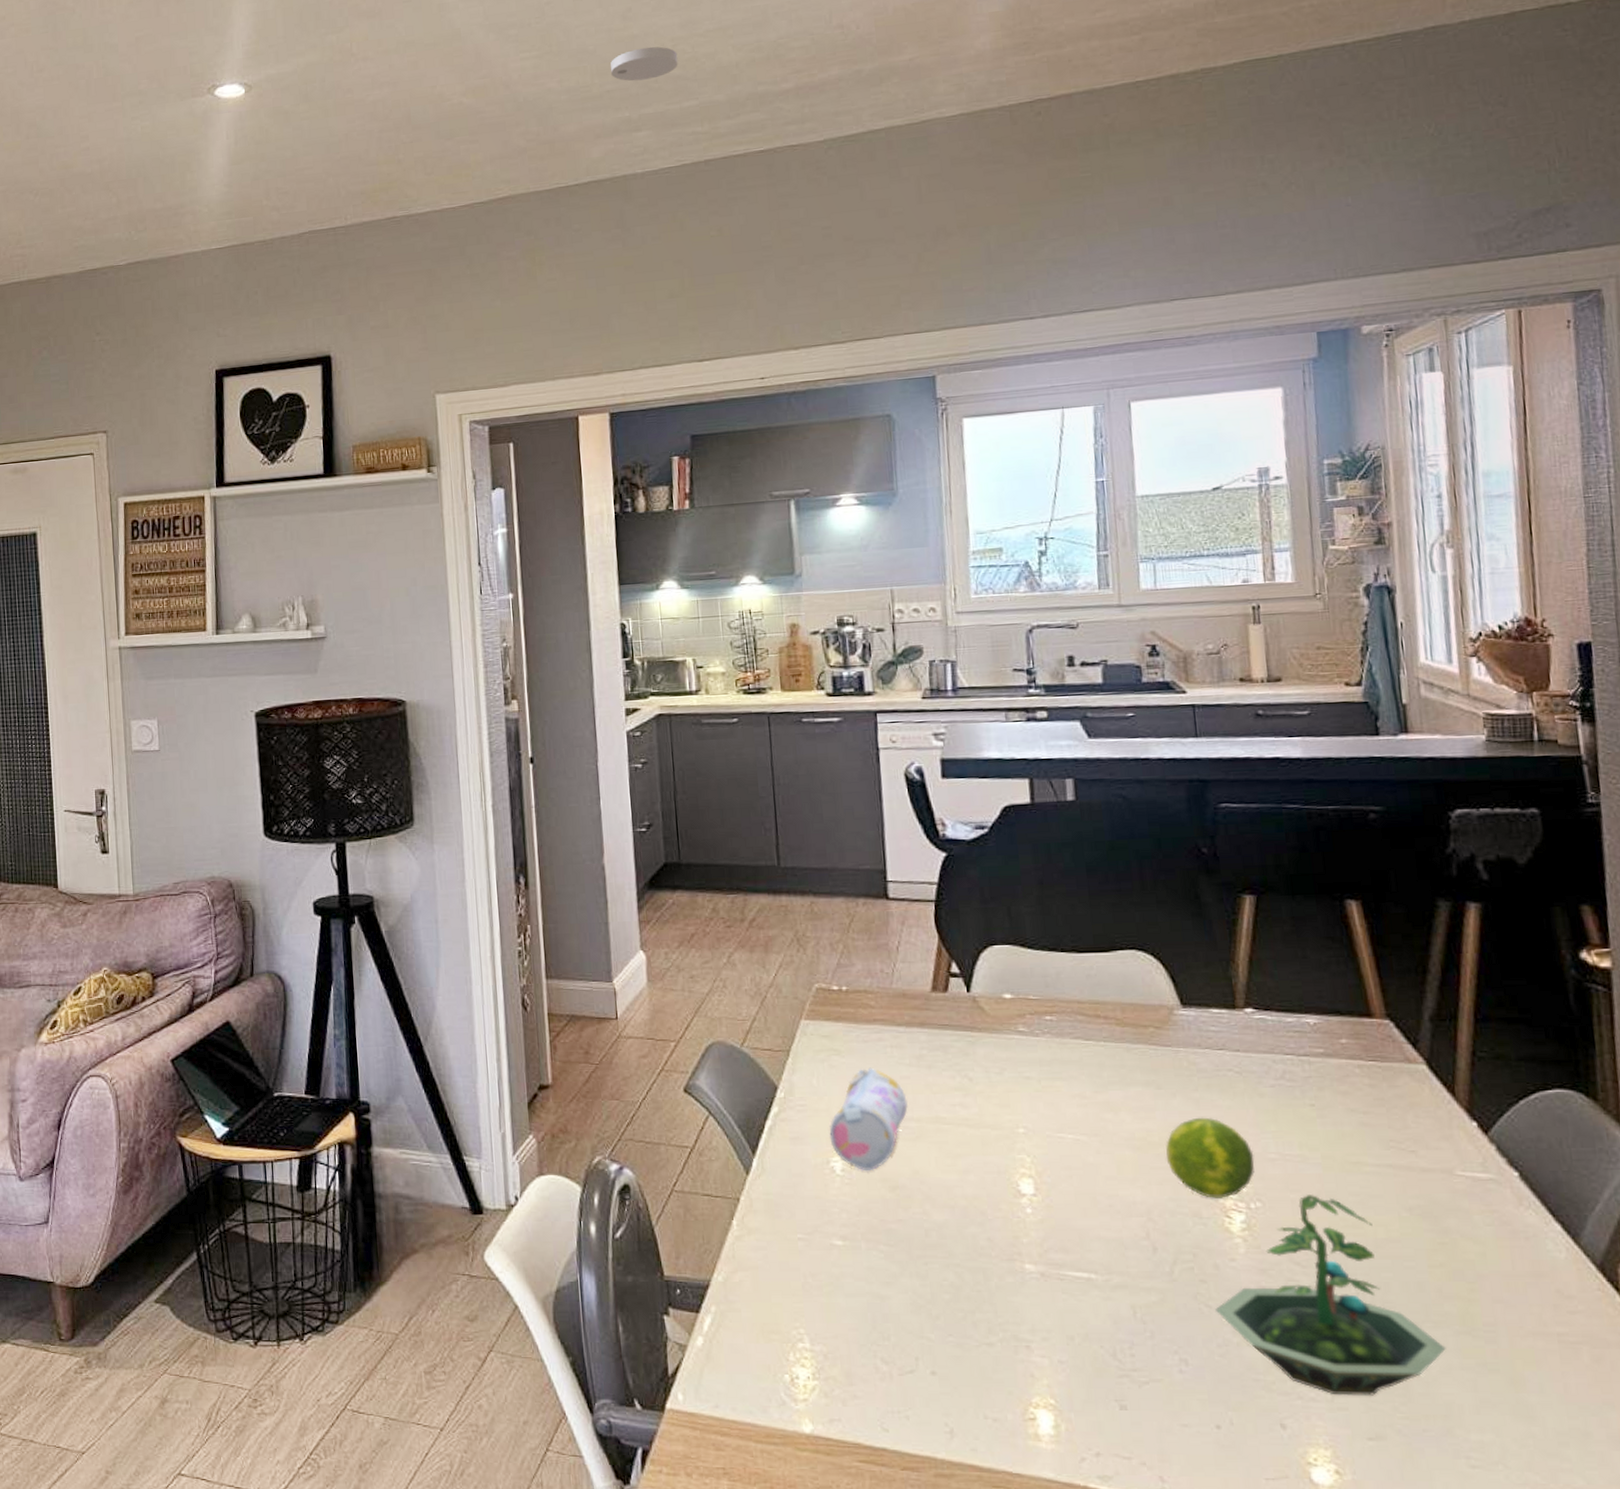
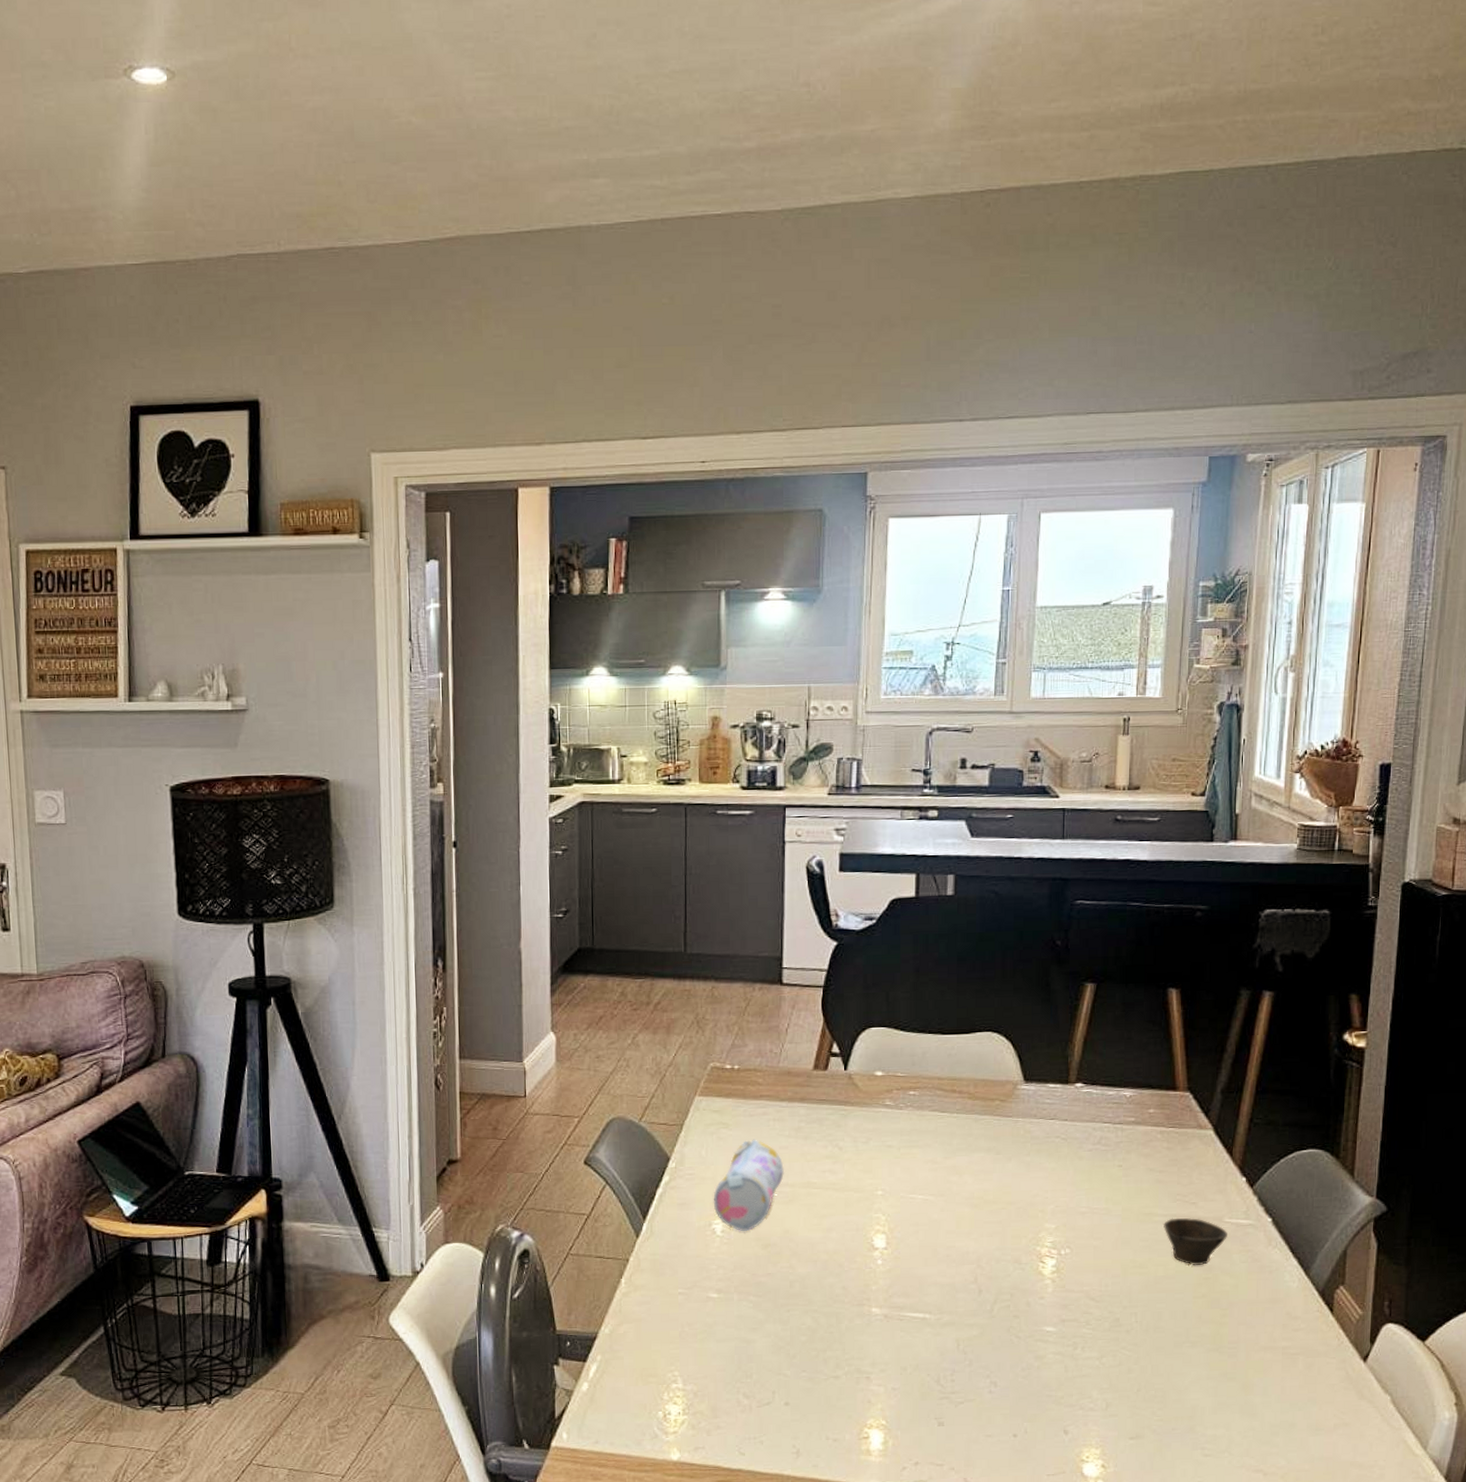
smoke detector: present [610,46,678,81] -> none [570,82,641,120]
fruit: present [1165,1117,1255,1198] -> none [997,1178,1069,1247]
terrarium: present [1216,1195,1446,1396] -> none [1024,1241,1198,1405]
cup: none [1376,1168,1463,1227] -> present [1162,1218,1227,1265]

